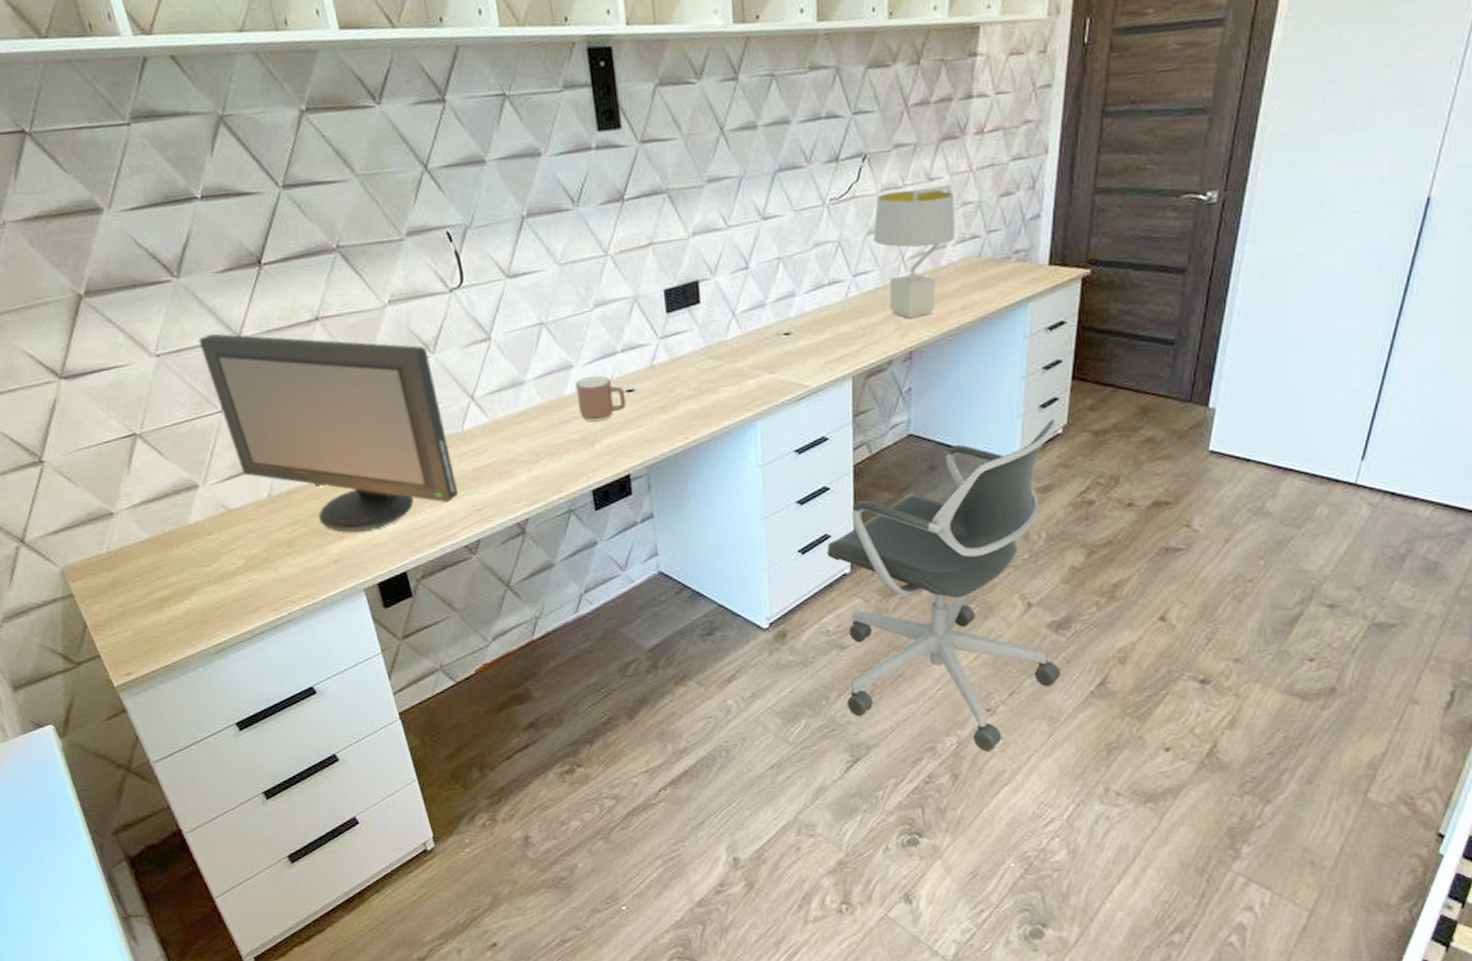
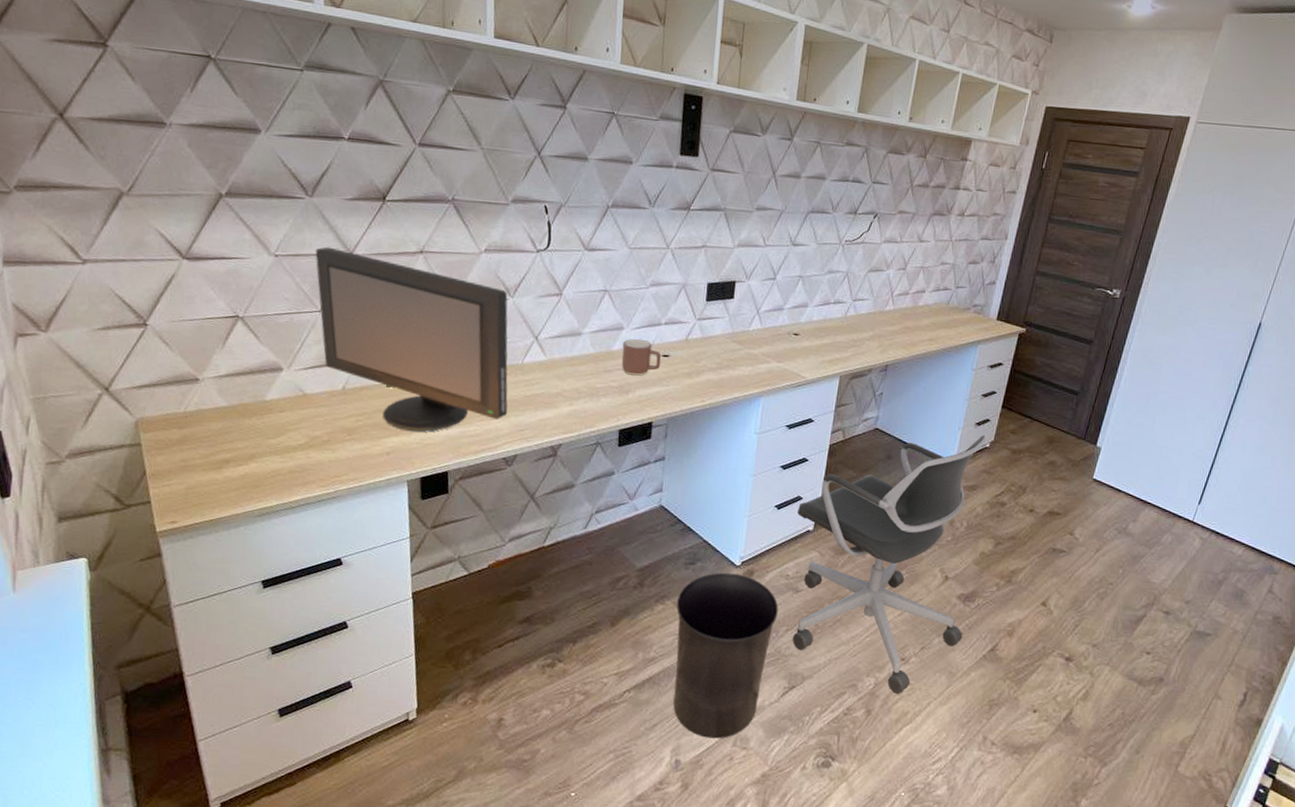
waste bin: none [700,638,824,829] -> present [673,572,779,739]
table lamp: present [872,185,955,319] -> none [872,244,936,341]

